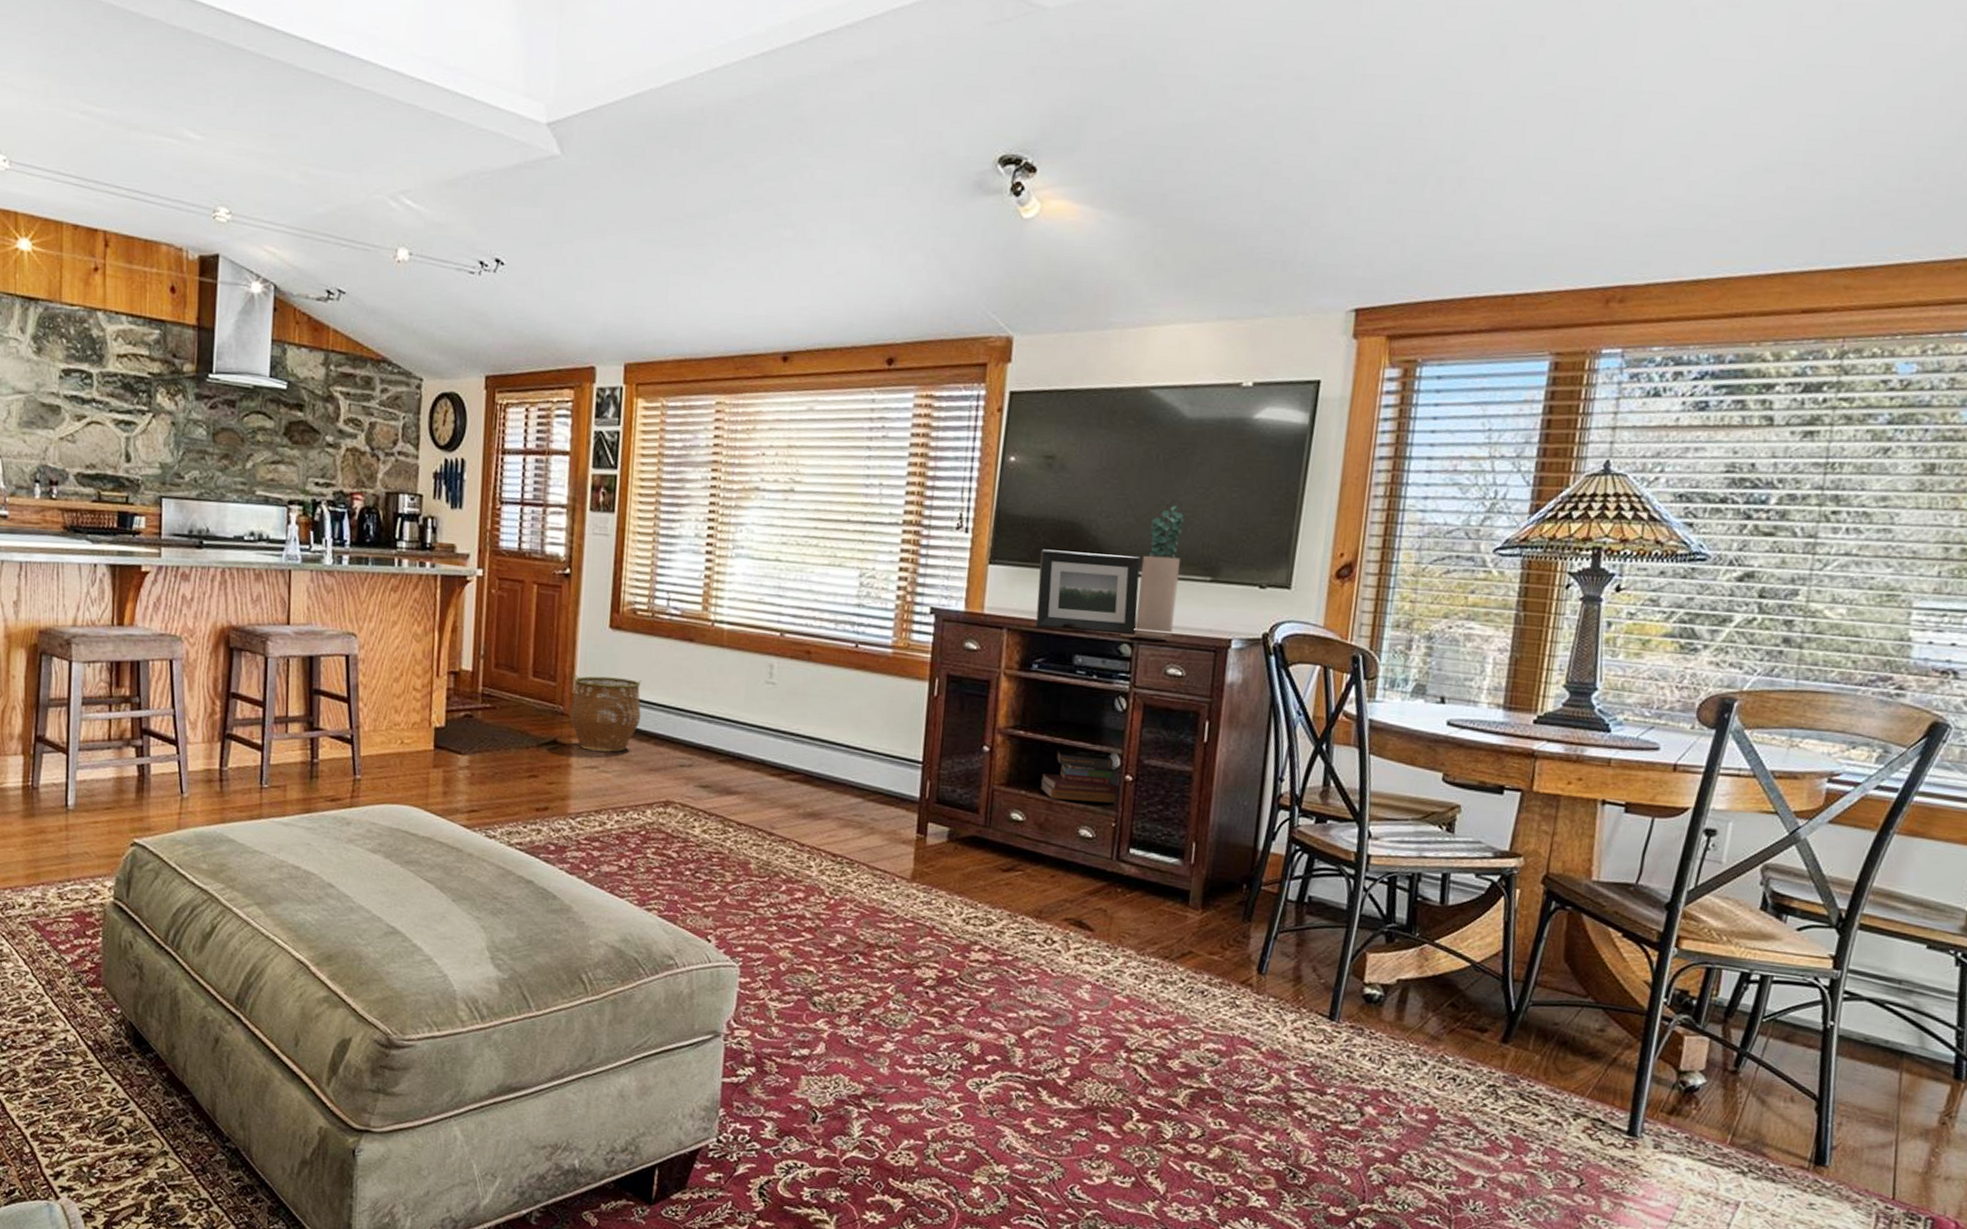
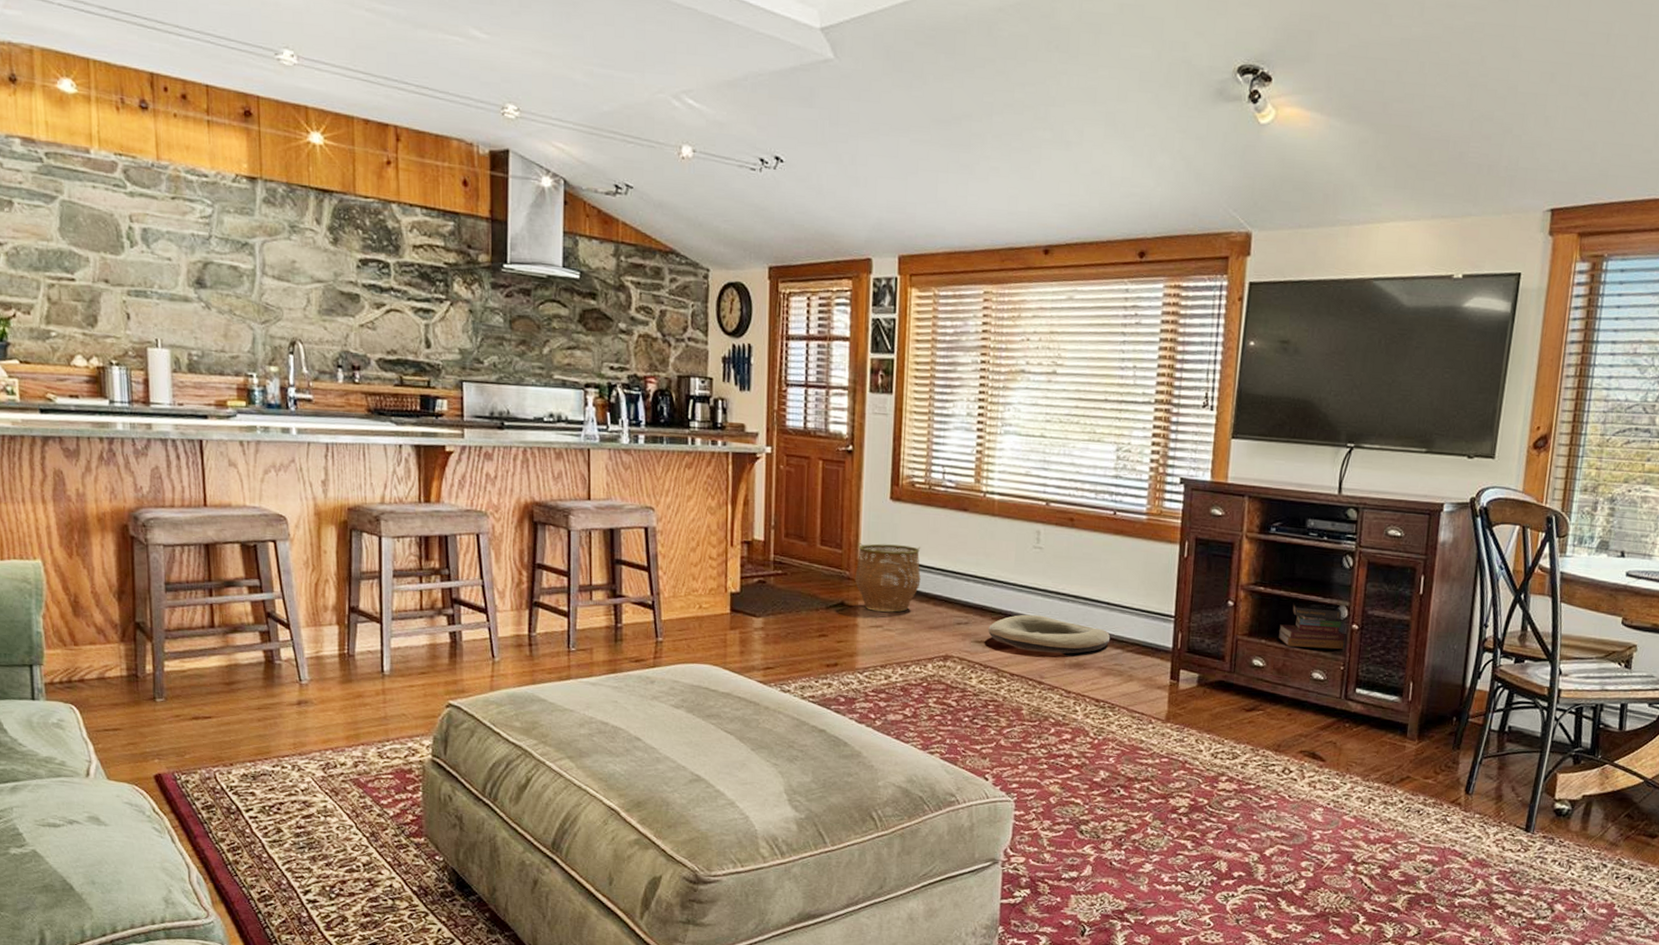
dog bed: none [714,757,850,802] -> present [988,614,1111,654]
picture frame: present [1035,549,1141,636] -> none [1273,425,1365,501]
vase: present [1134,499,1185,641] -> none [1360,379,1404,506]

